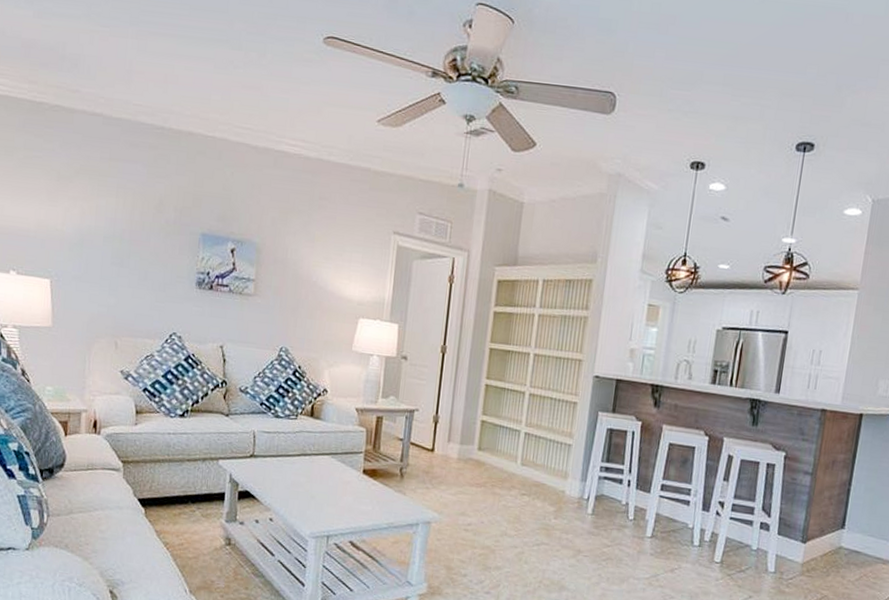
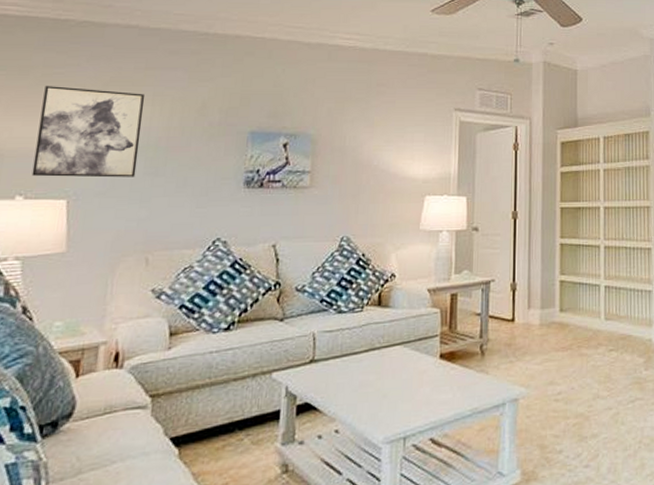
wall art: none [21,168,111,266] -> present [31,86,145,178]

